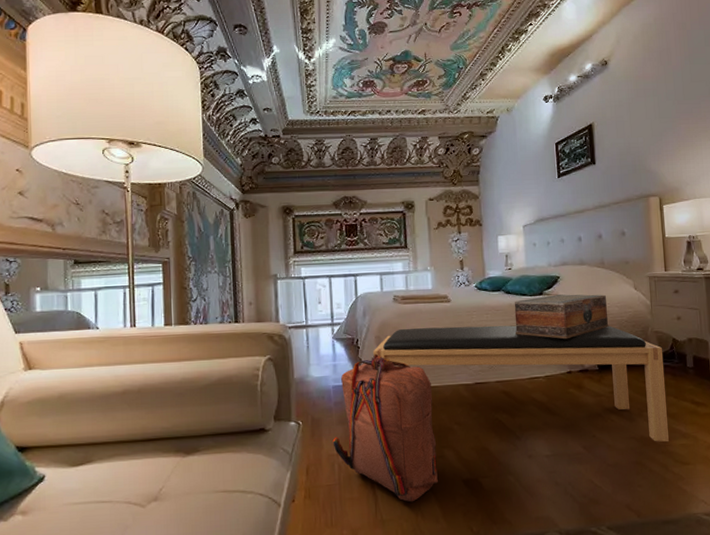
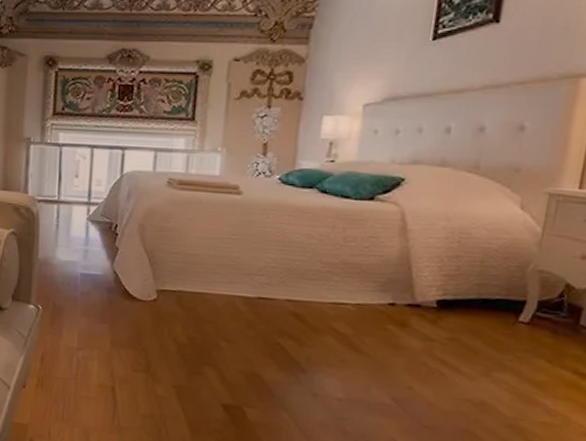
backpack: present [332,354,438,503] -> none [73,244,201,416]
bench: present [373,325,669,442] -> none [133,219,546,416]
decorative box: present [514,294,609,340] -> none [325,202,472,262]

